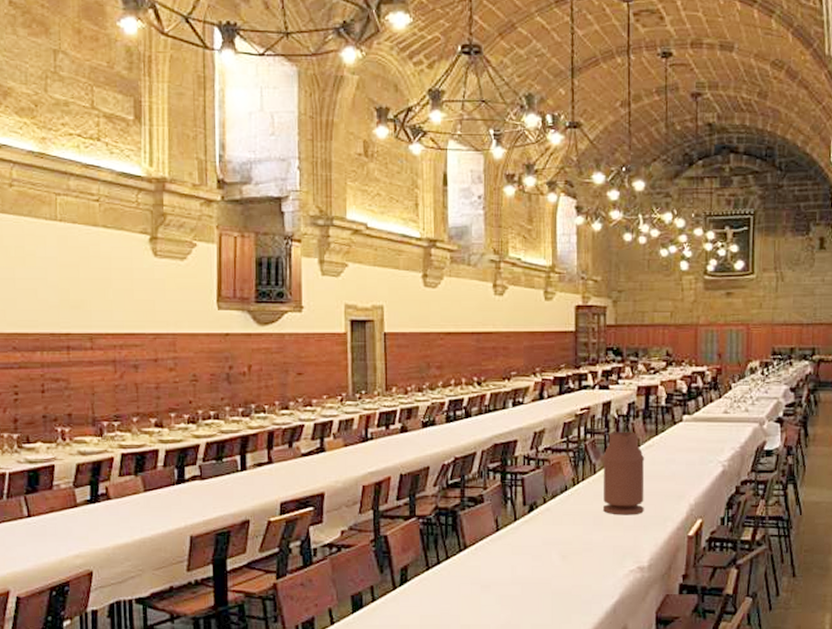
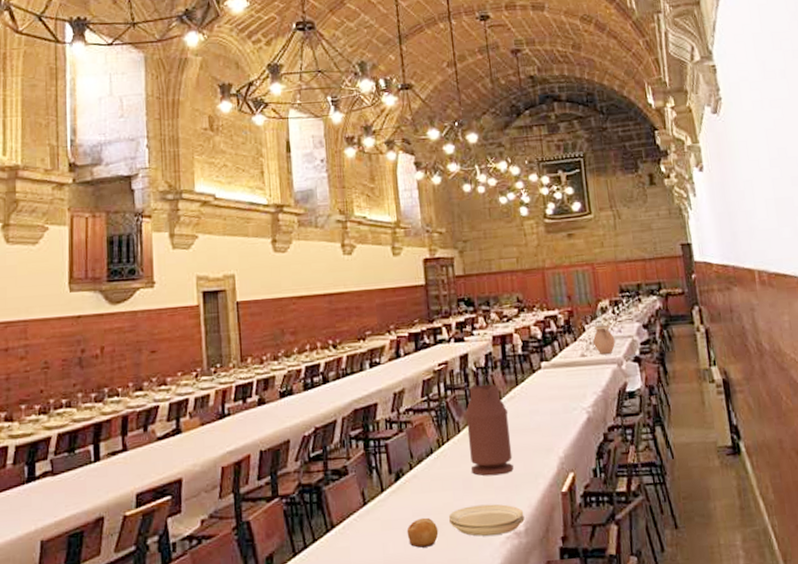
bread roll: none [535,547,566,573] -> present [406,517,439,548]
plate: none [577,540,649,569] -> present [449,504,525,536]
pitcher: none [738,385,760,413] -> present [593,324,615,354]

